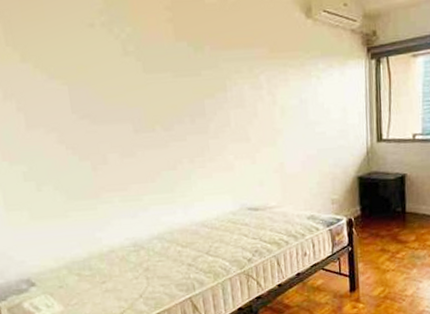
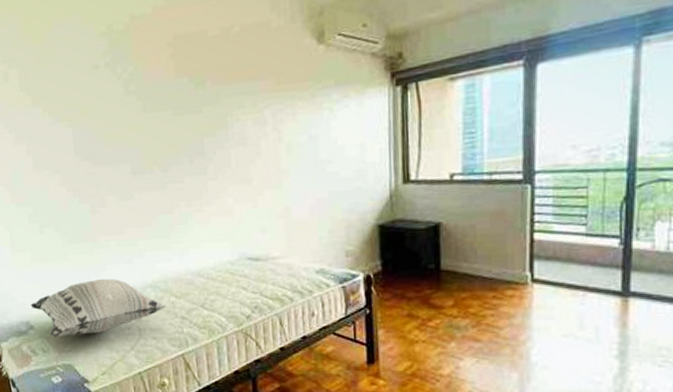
decorative pillow: none [30,232,173,292] -> present [30,278,166,337]

